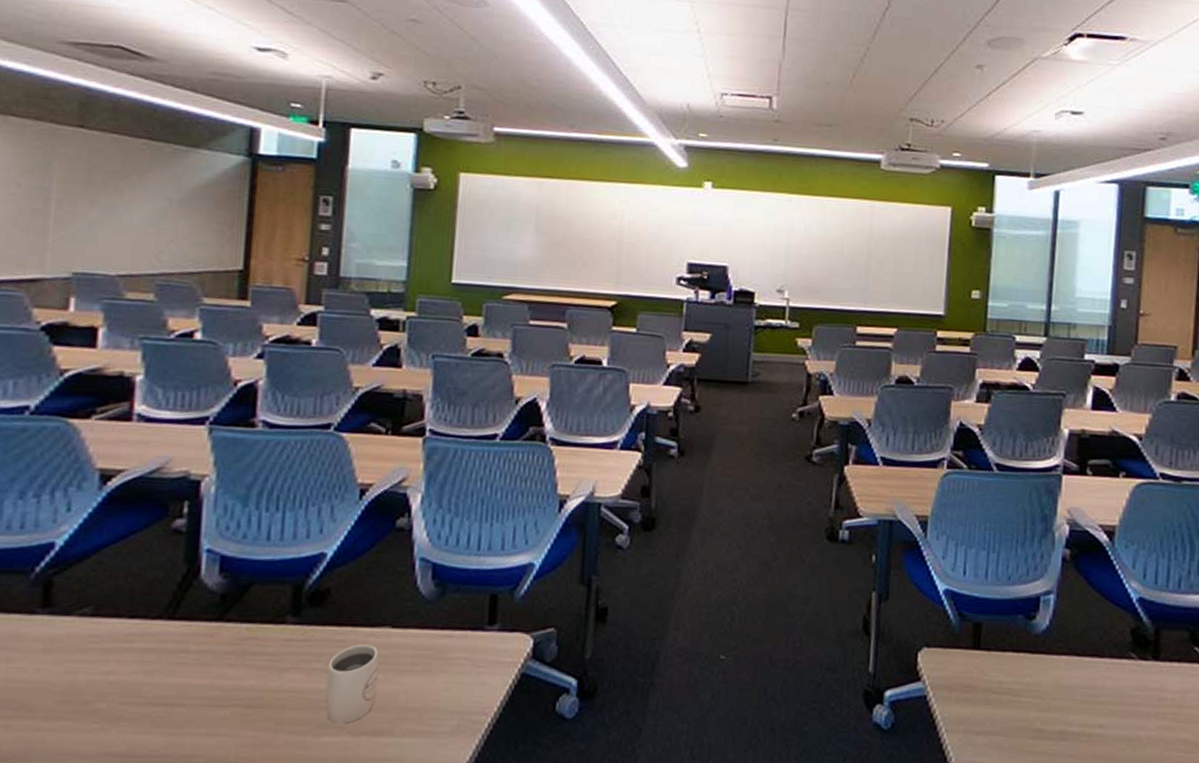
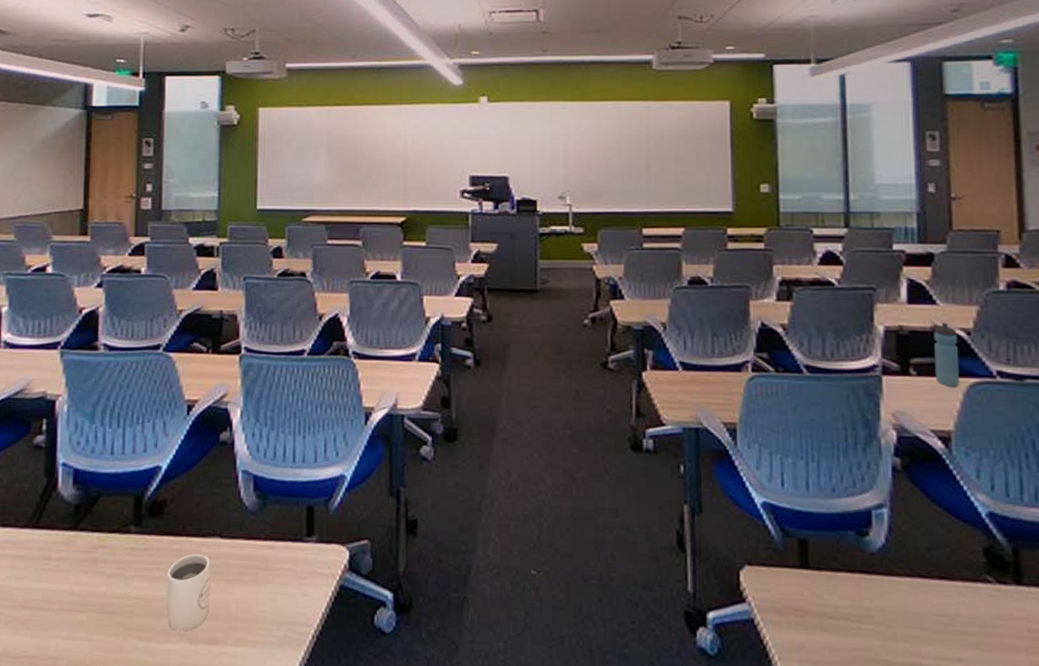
water bottle: none [1108,428,1131,486] -> present [934,322,960,387]

